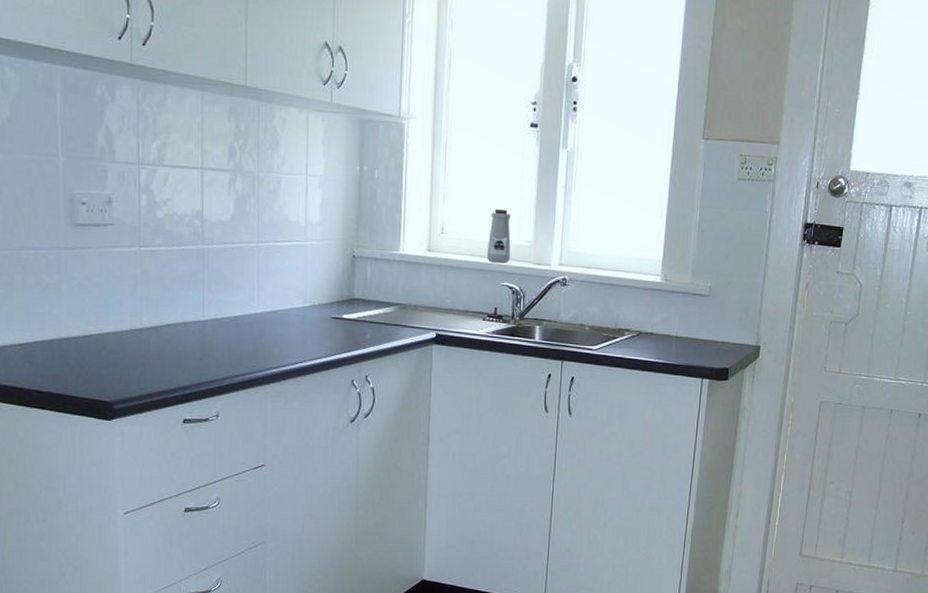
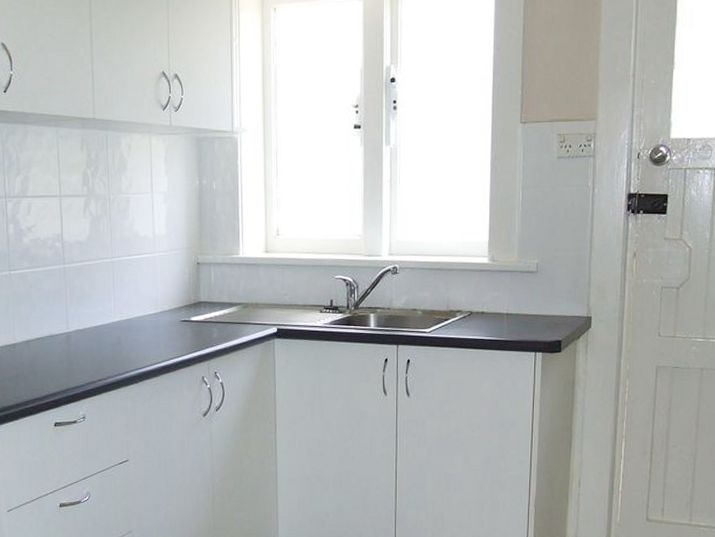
bottle: present [486,209,511,264] -> none [320,208,343,259]

